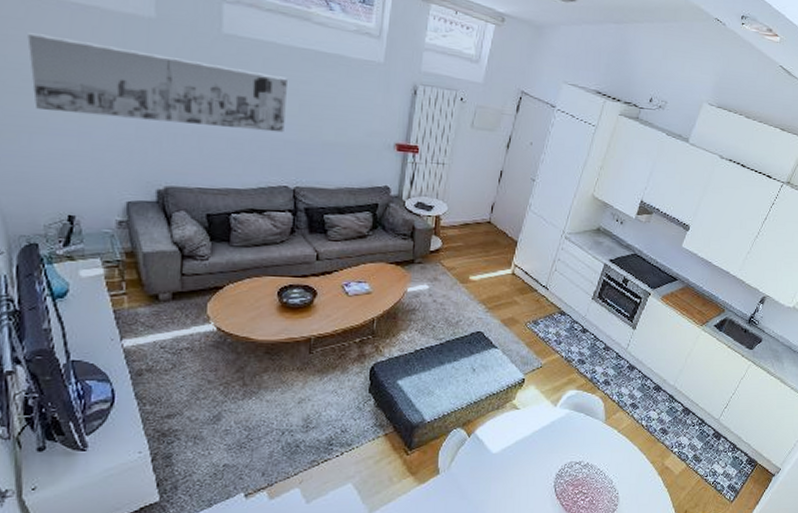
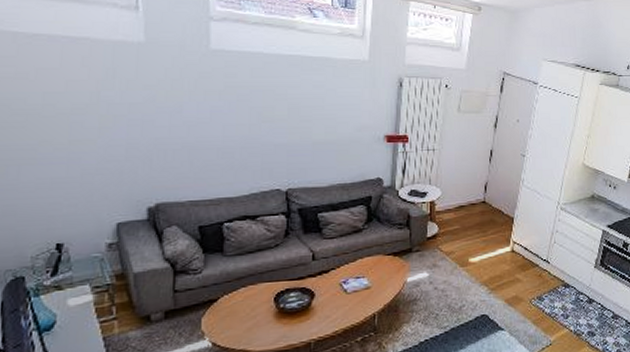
wall art: present [27,33,287,133] -> none [18,69,275,142]

